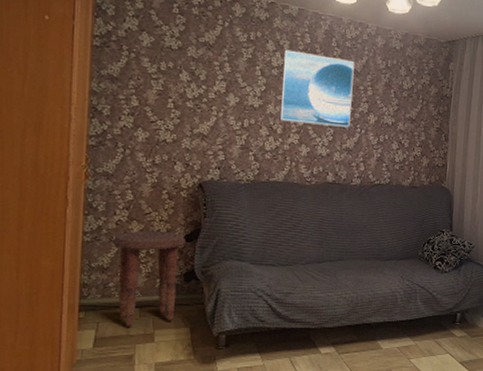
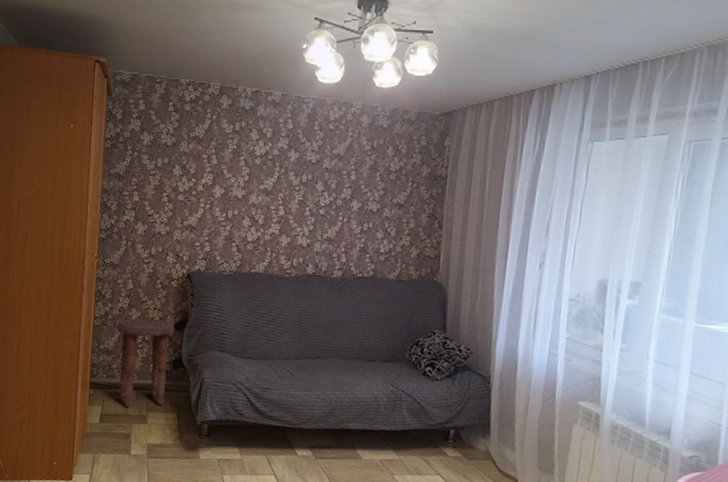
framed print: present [279,49,355,128] -> none [261,137,338,216]

